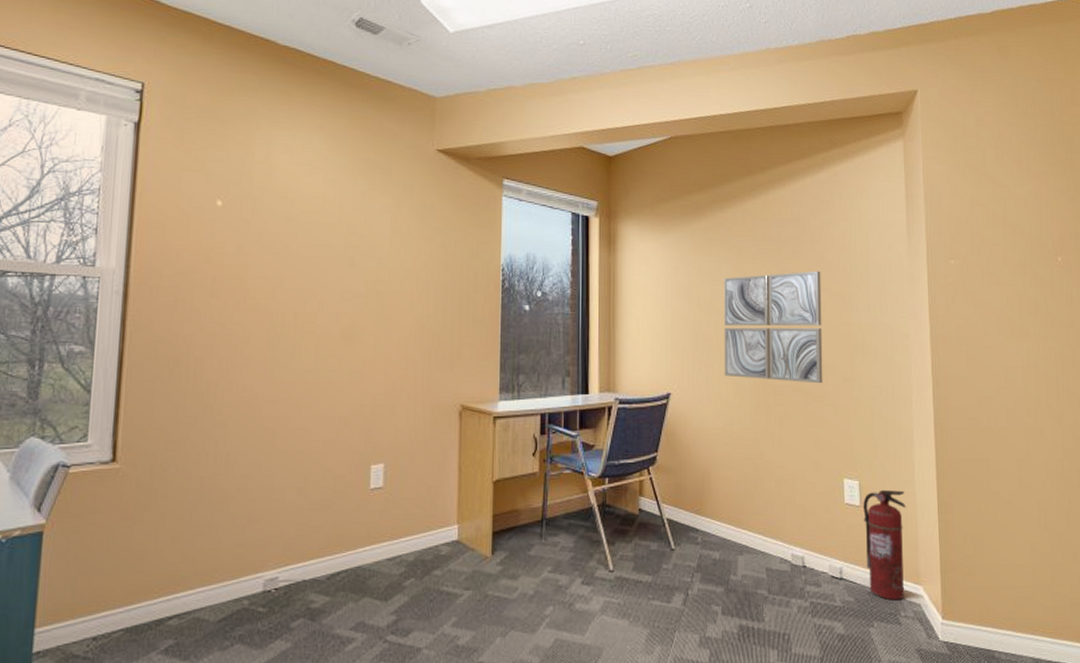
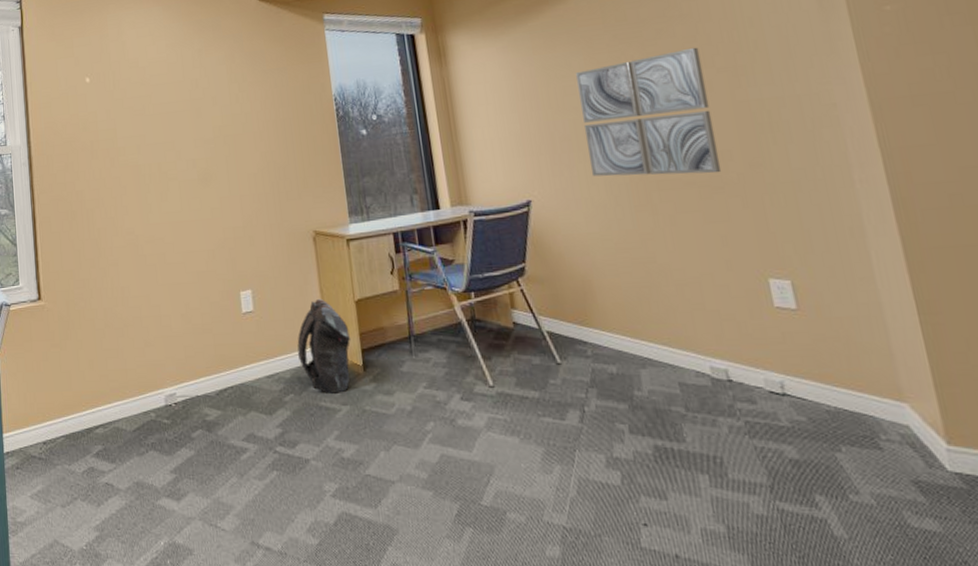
backpack: none [426,476,483,578] -> present [297,298,351,394]
fire extinguisher: present [863,489,906,601] -> none [800,288,882,421]

